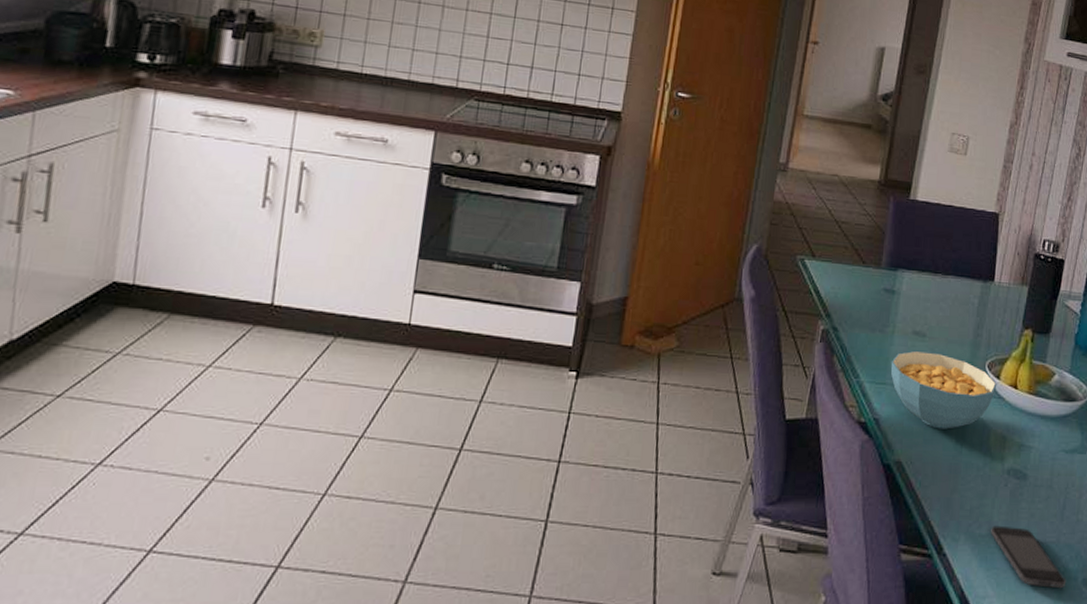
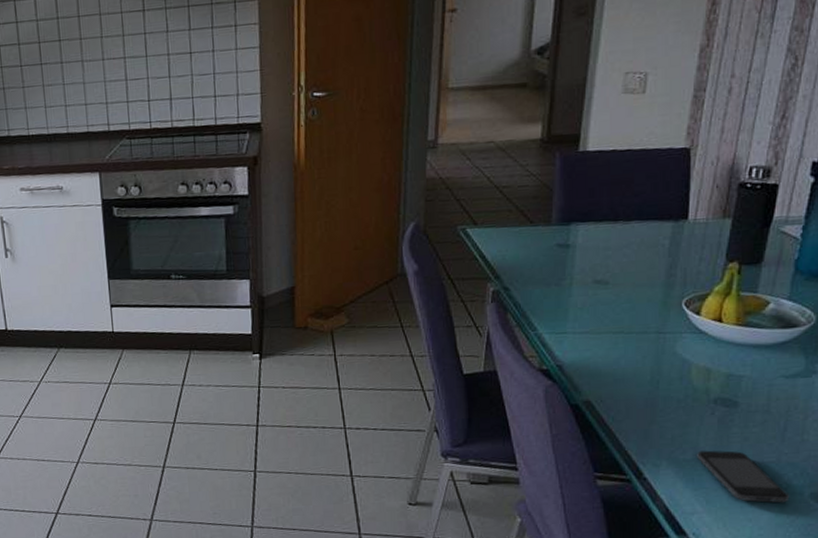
cereal bowl: present [890,351,997,429] -> none [571,298,697,369]

